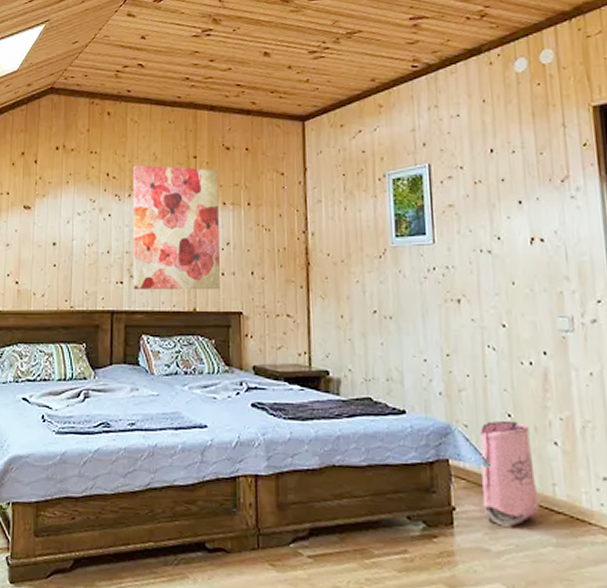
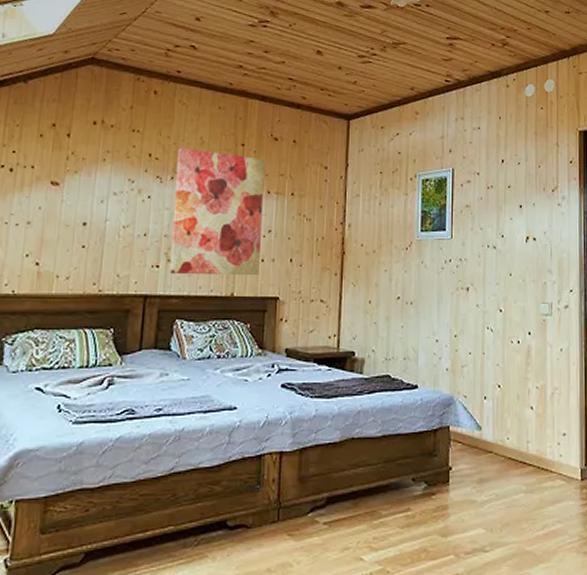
bag: present [480,420,540,529] -> none [473,390,516,481]

